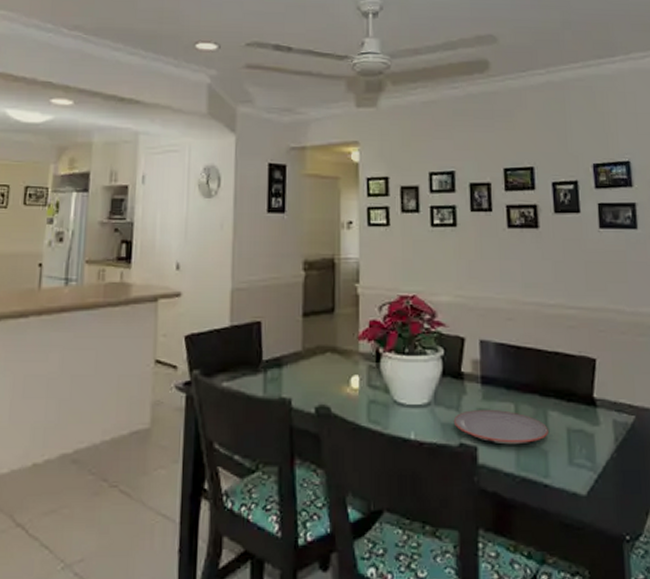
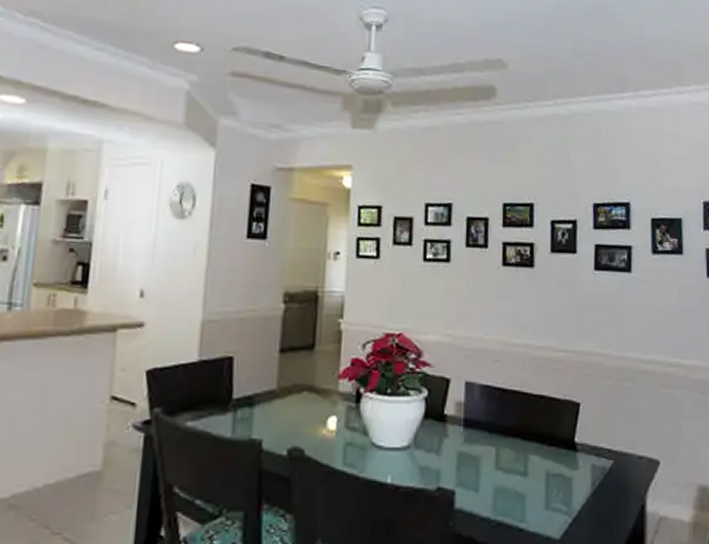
plate: present [453,410,548,445] -> none [432,454,528,489]

